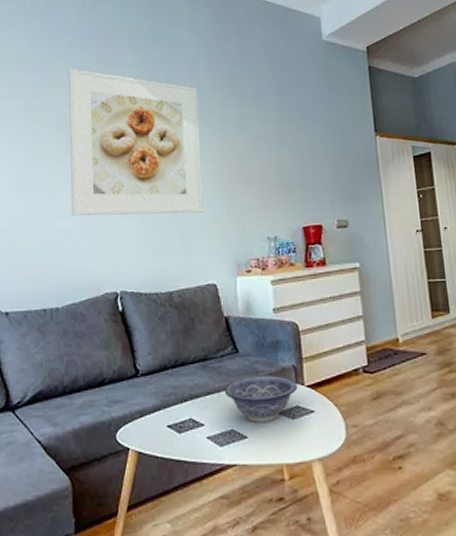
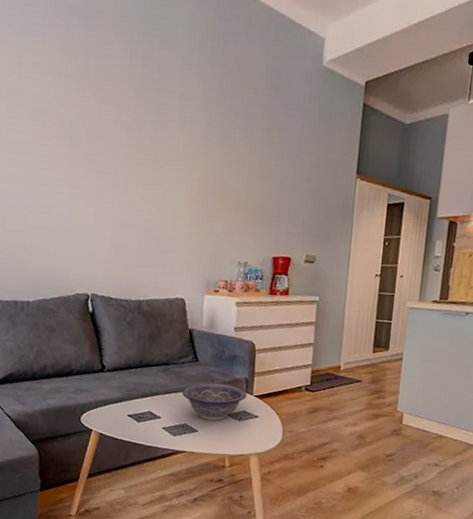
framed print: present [68,68,205,216] -> none [44,48,185,229]

